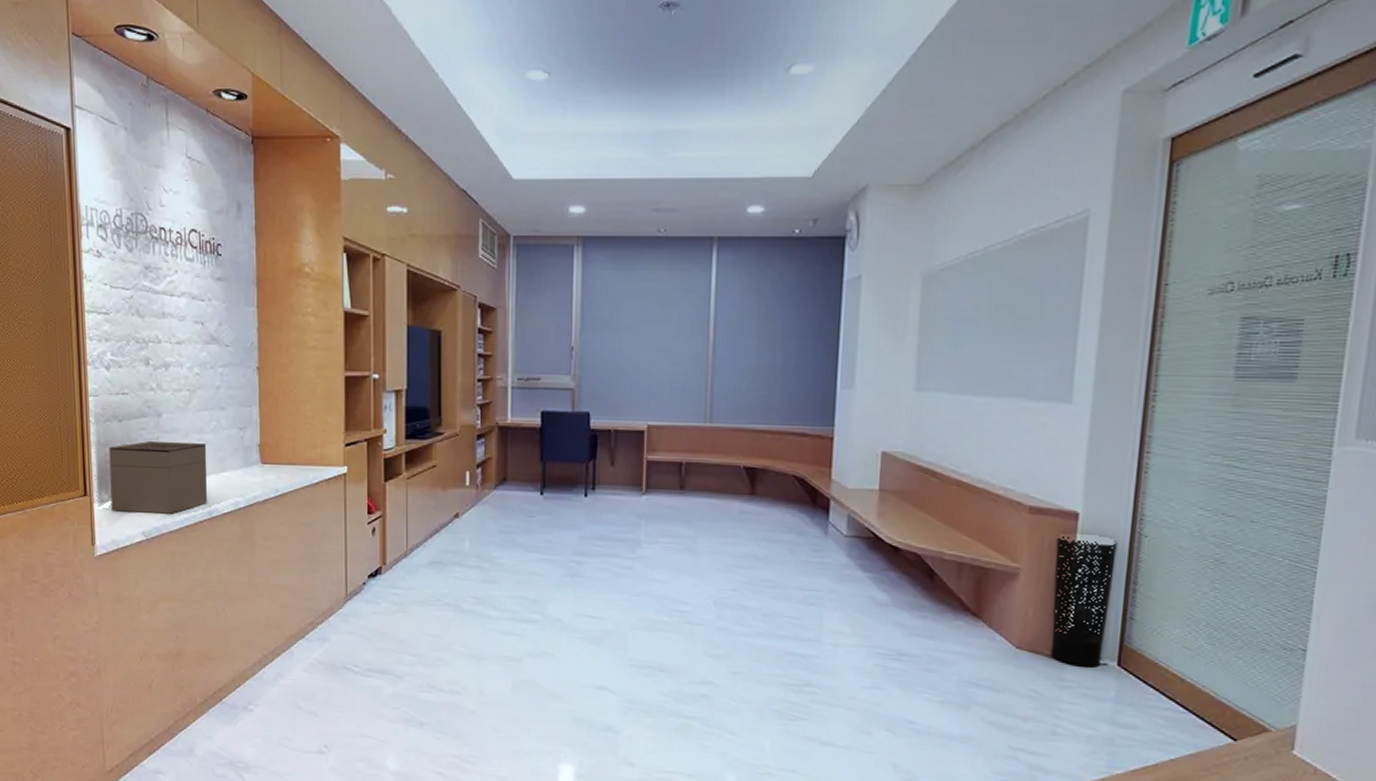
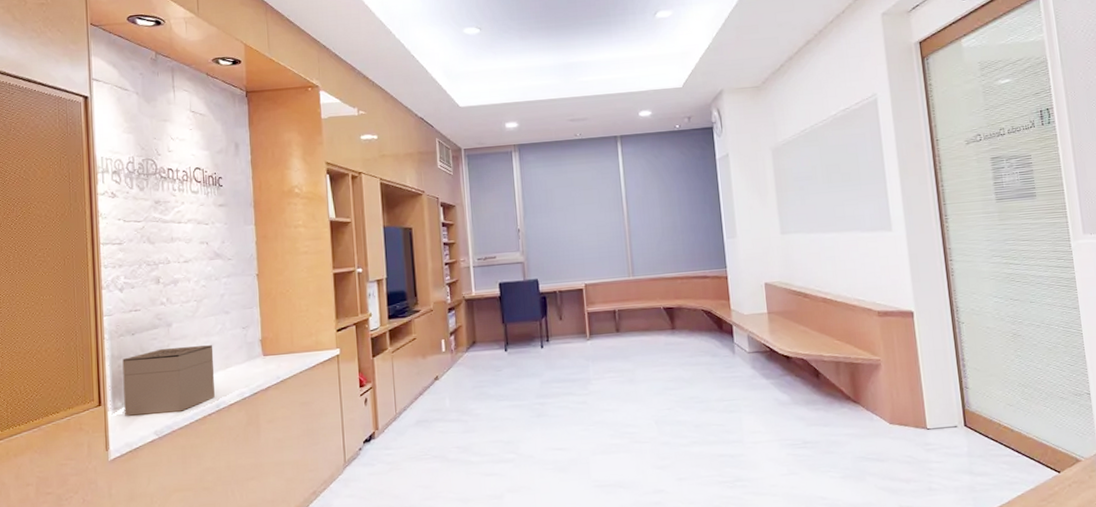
umbrella stand: present [1051,535,1117,668] -> none [902,329,953,432]

